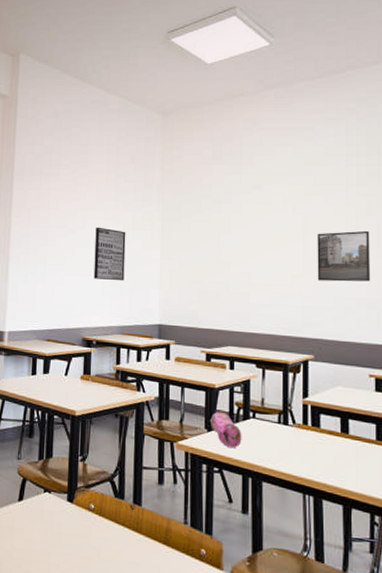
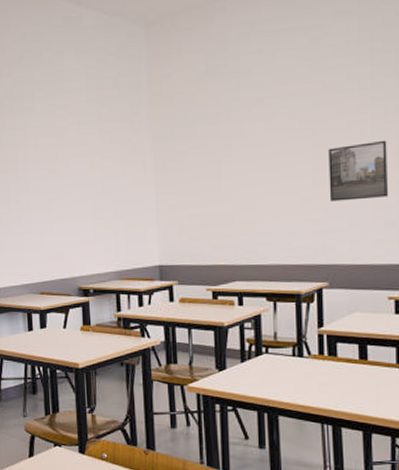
wall art: present [93,227,126,281] -> none [81,165,118,223]
pencil case: present [210,411,242,448] -> none [220,349,255,386]

